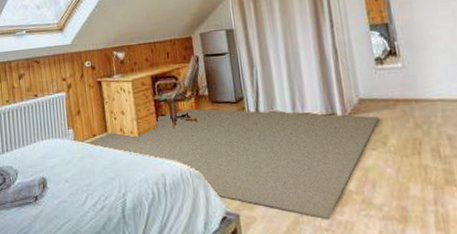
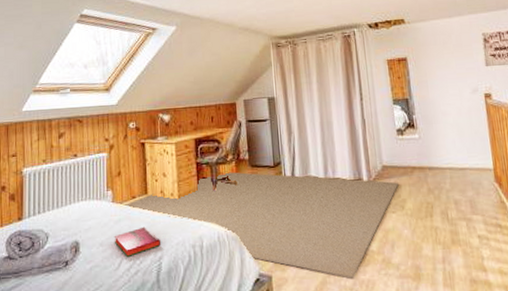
hardback book: none [78,164,125,193] -> present [114,226,161,257]

